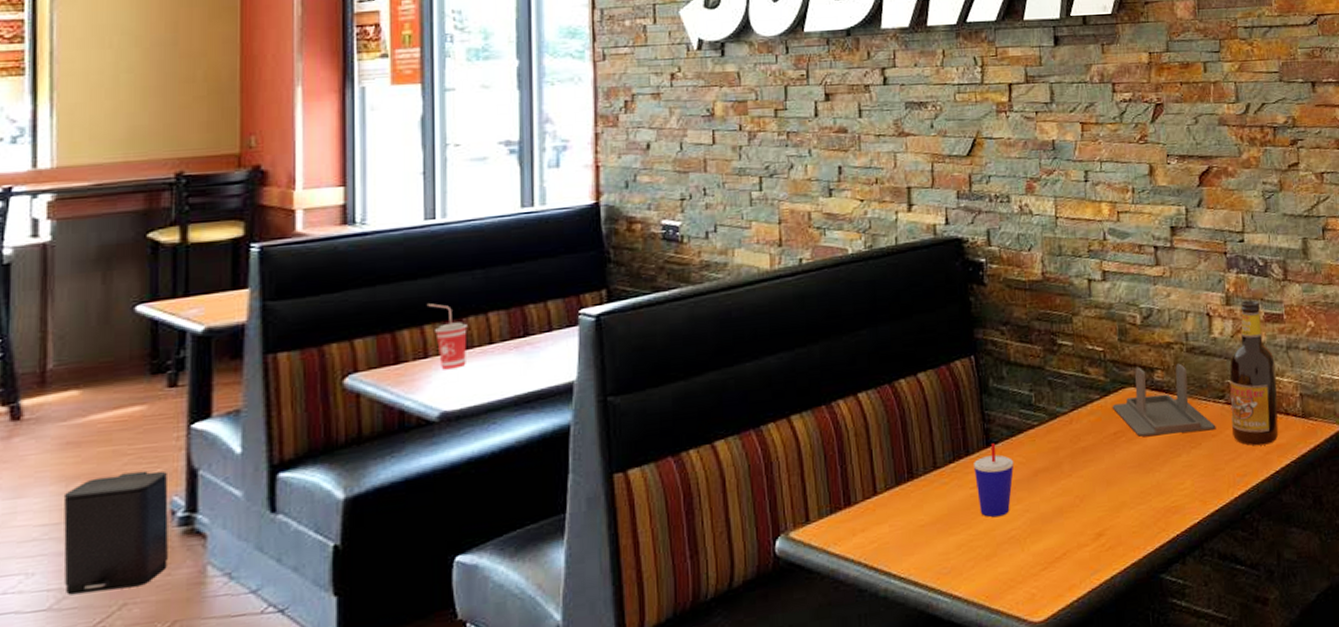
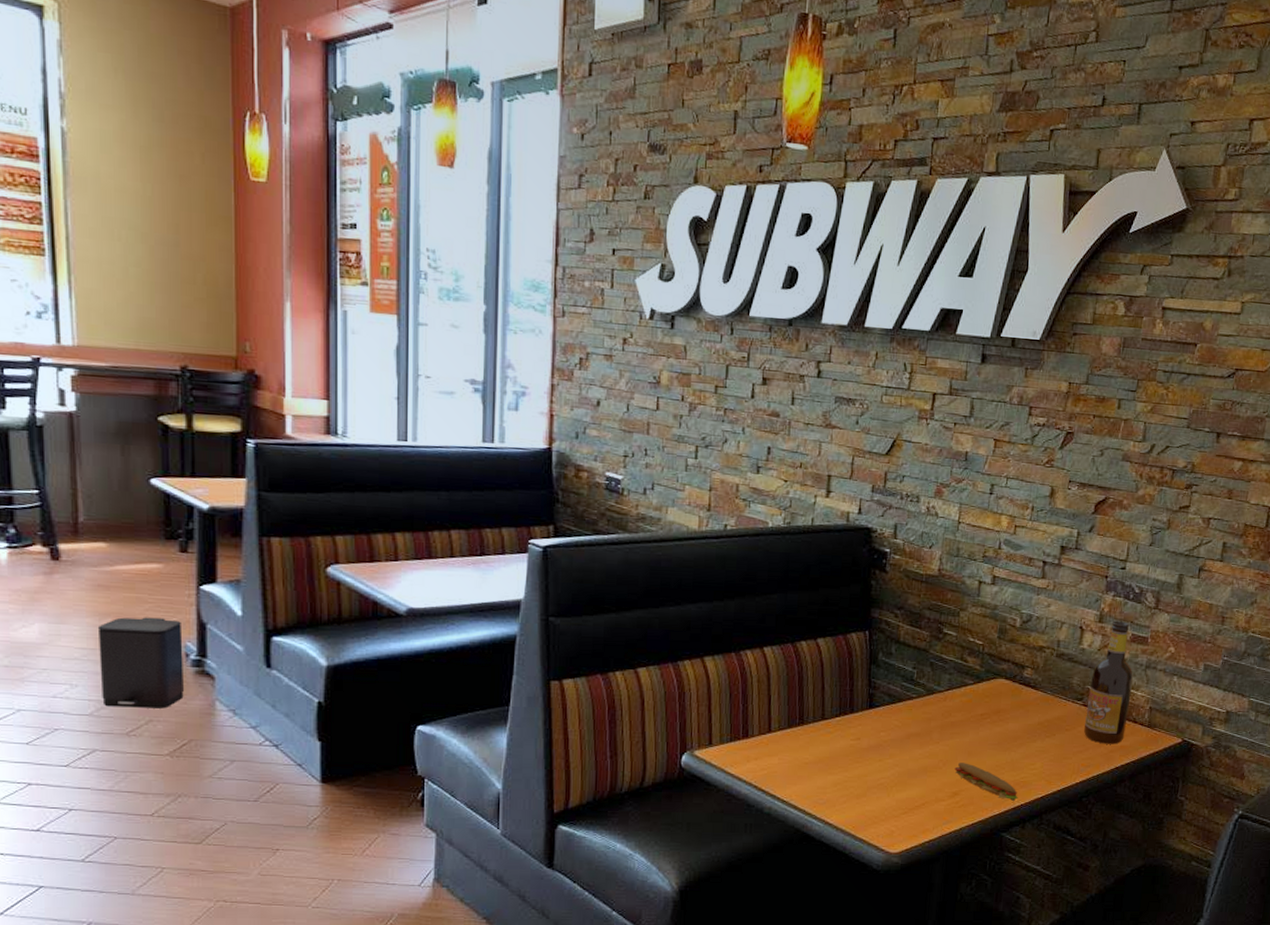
beverage cup: present [426,303,468,370] -> none [398,515,432,574]
beverage cup: present [974,443,1015,518] -> none [856,706,891,766]
sandwich: none [1094,494,1172,534] -> present [954,763,1018,802]
napkin holder: present [1112,363,1216,437] -> none [982,662,1071,725]

